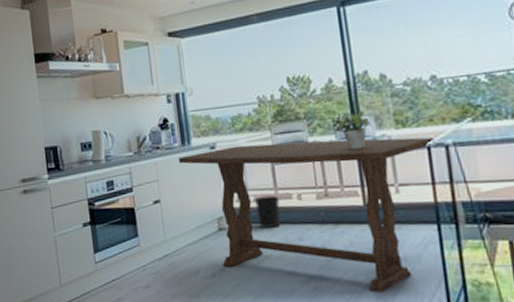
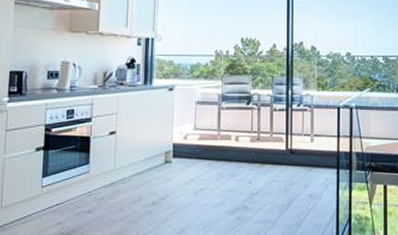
dining table: present [178,137,435,293] -> none [138,90,343,223]
wastebasket: present [255,195,281,229] -> none [200,135,220,165]
potted plant: present [331,110,370,150] -> none [270,73,299,103]

